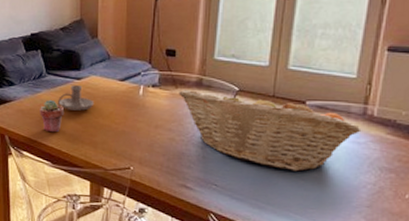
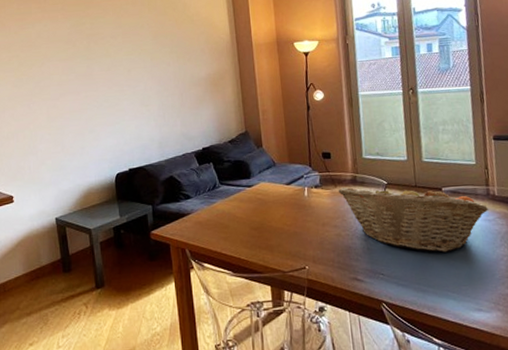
potted succulent: present [40,99,65,133] -> none [216,208,240,241]
candle holder: present [57,85,95,111] -> none [232,193,266,217]

